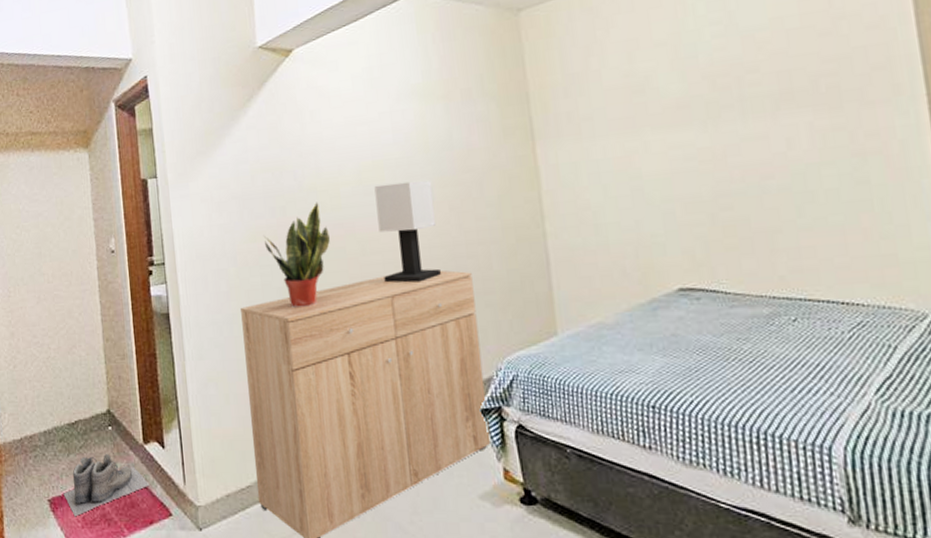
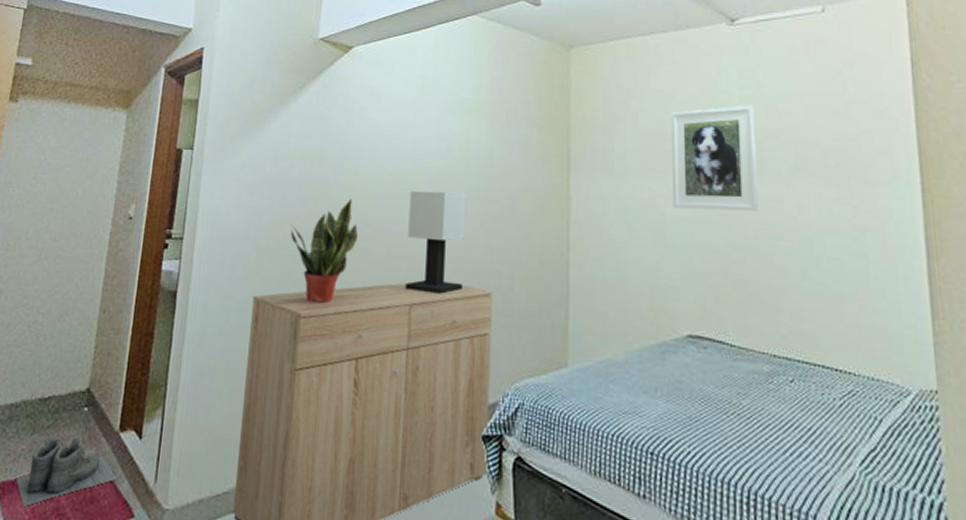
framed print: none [636,39,743,163] -> present [671,105,758,211]

